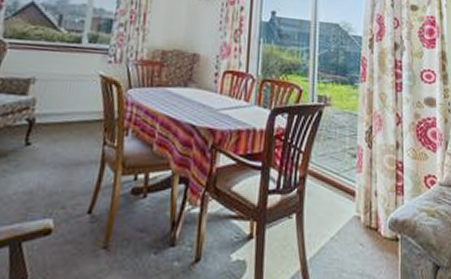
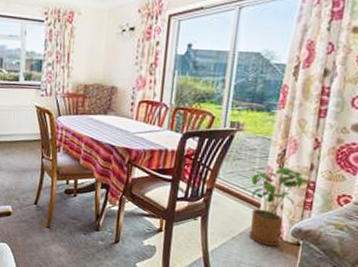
house plant: none [343,146,401,245] -> present [248,167,313,247]

